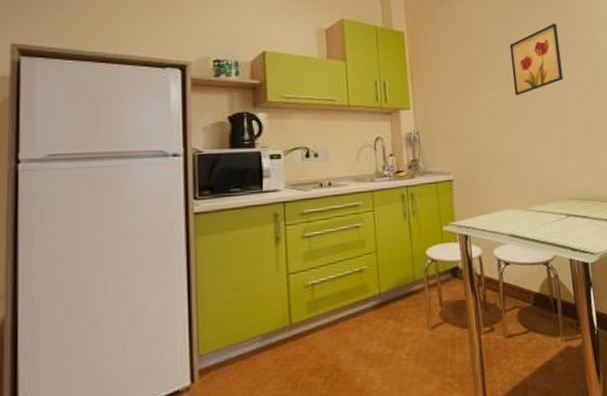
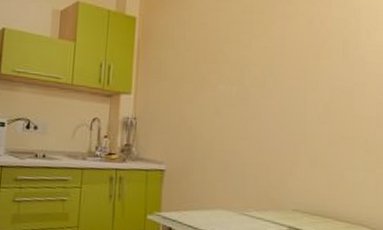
wall art: present [509,24,564,95] -> none [247,16,310,91]

